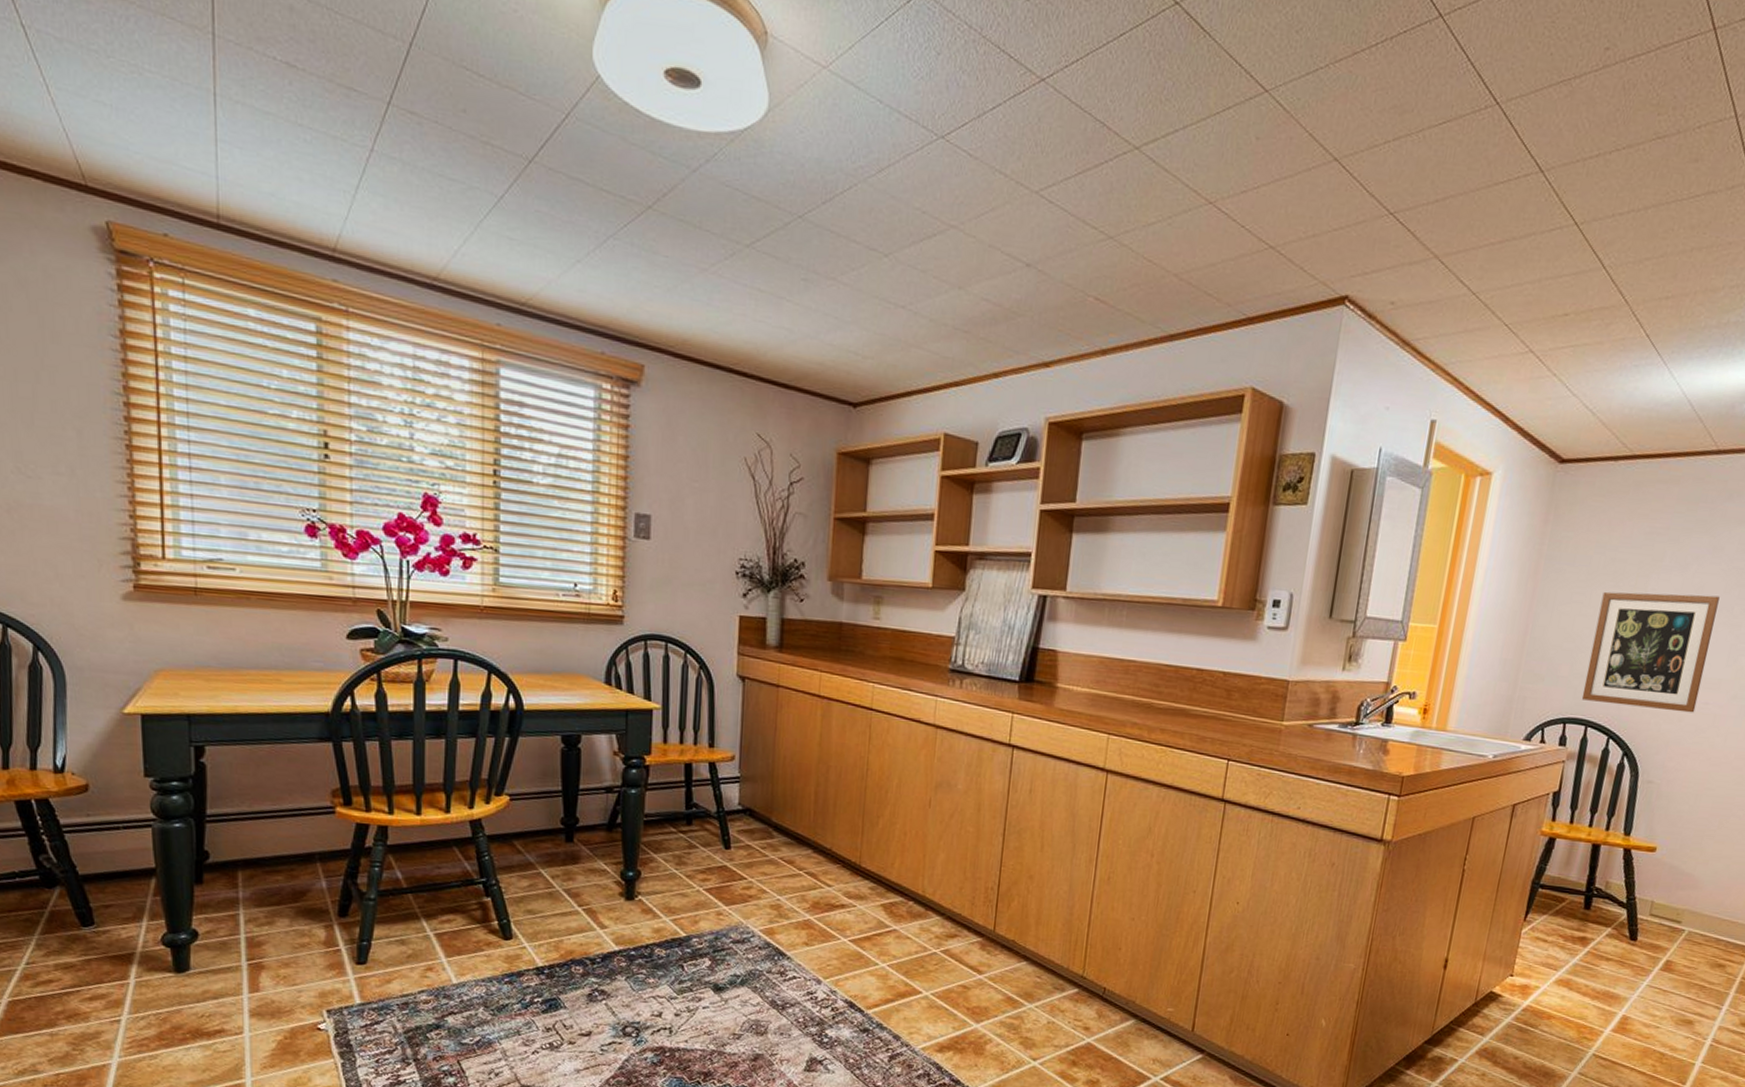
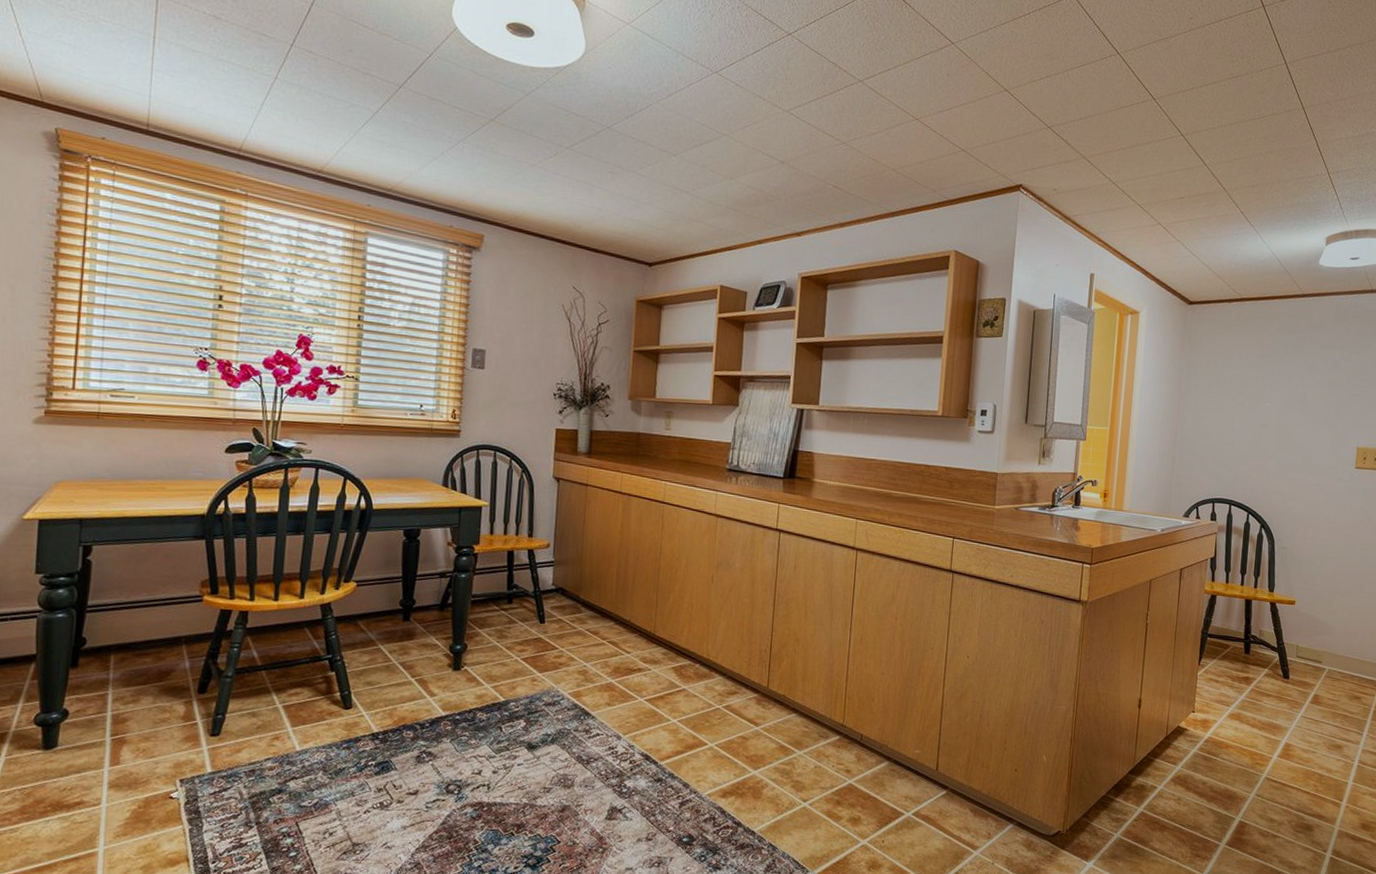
wall art: present [1581,591,1720,713] -> none [1224,400,1318,493]

